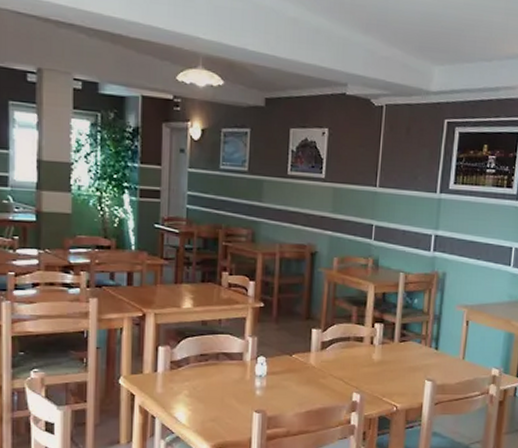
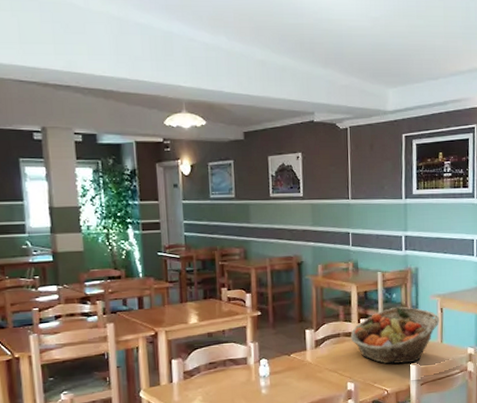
fruit basket: none [361,315,464,379] -> present [350,307,439,364]

